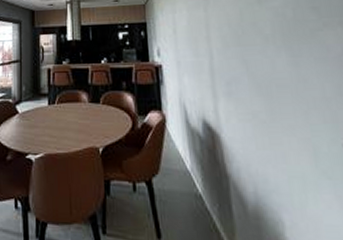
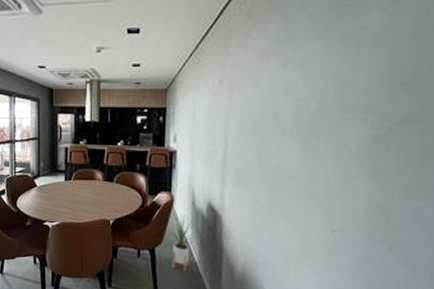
house plant: none [165,134,196,208] -> present [169,212,197,272]

